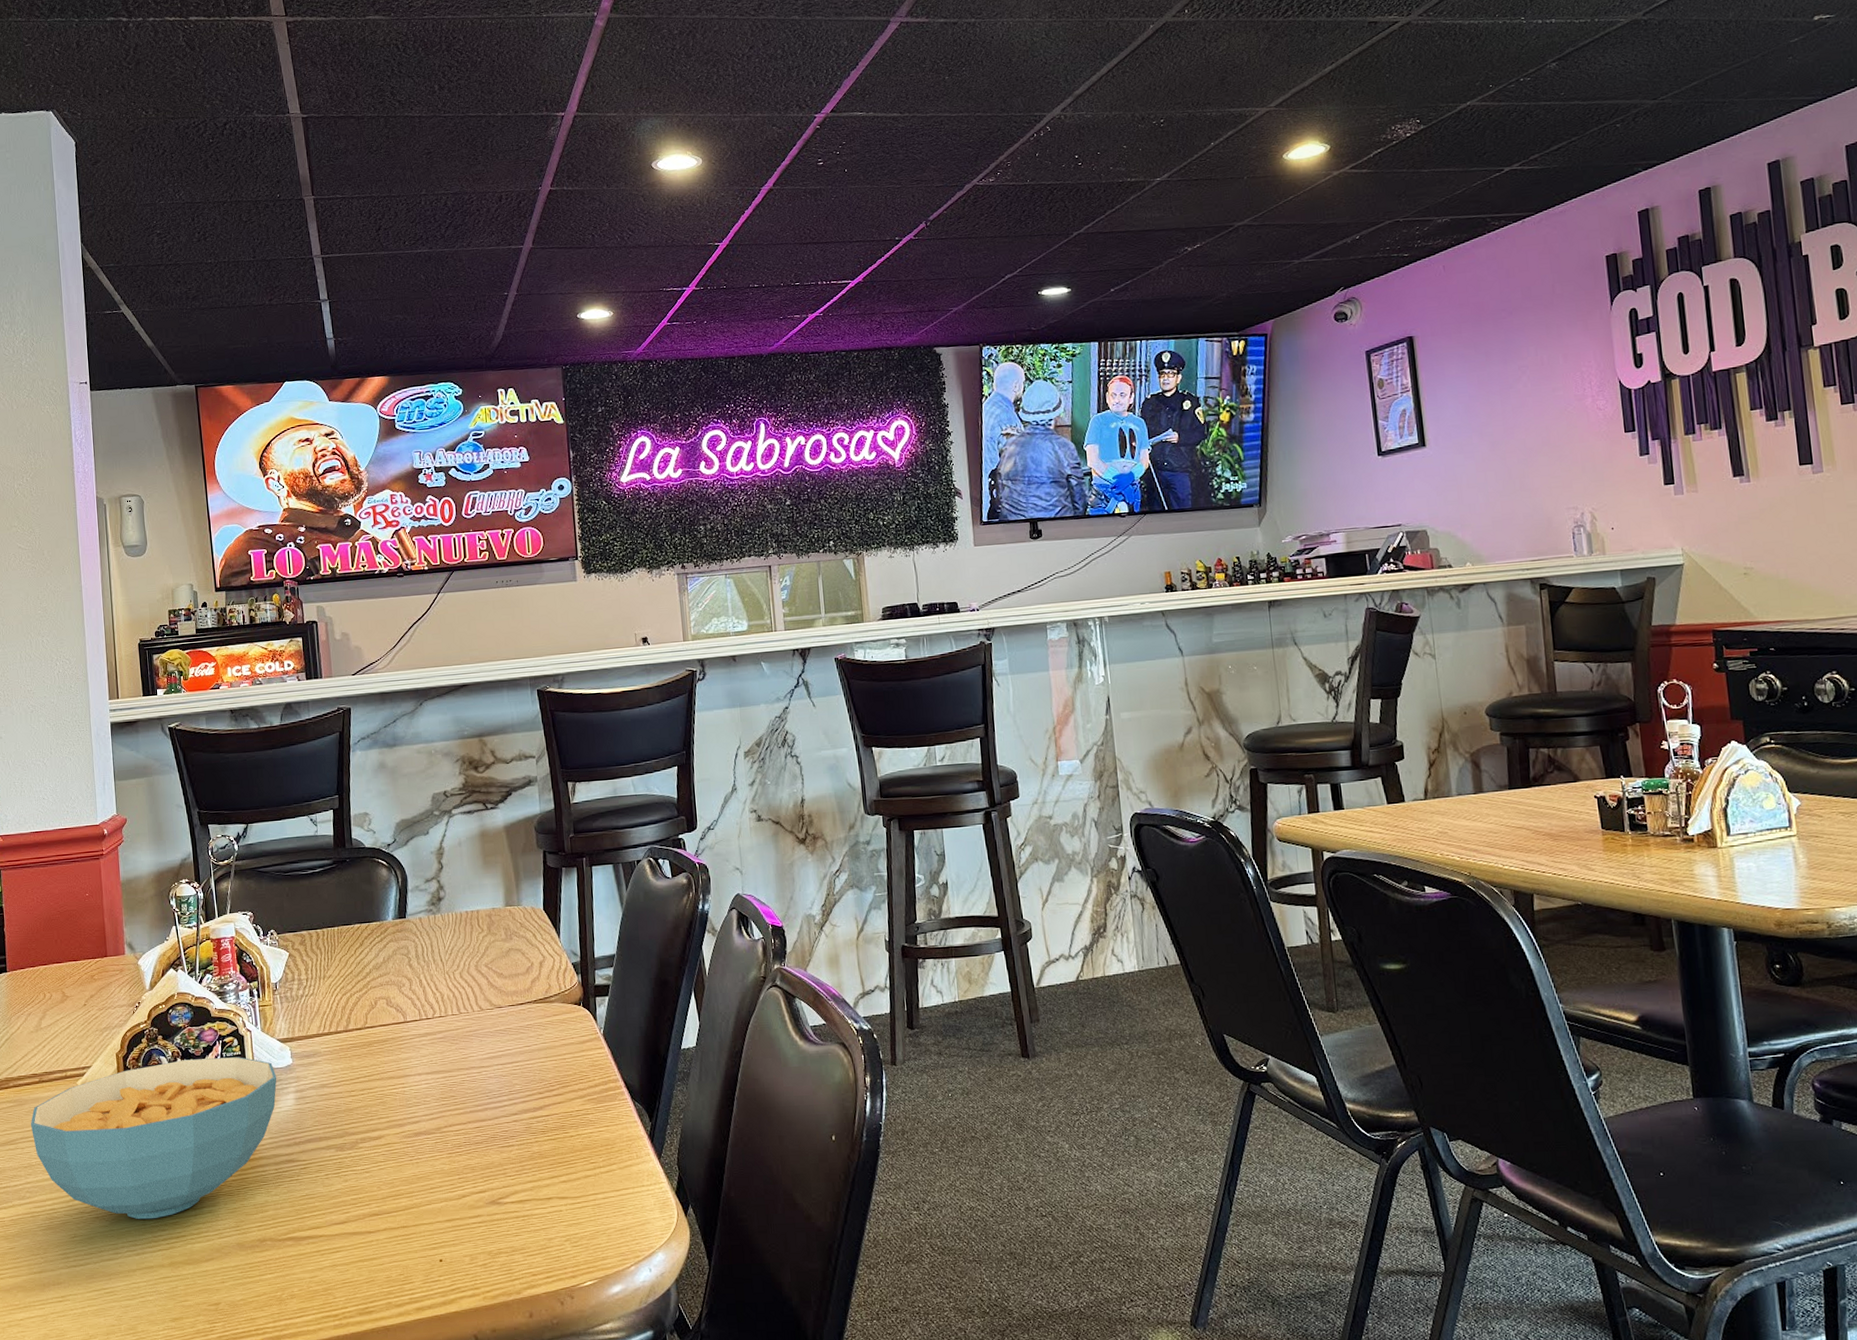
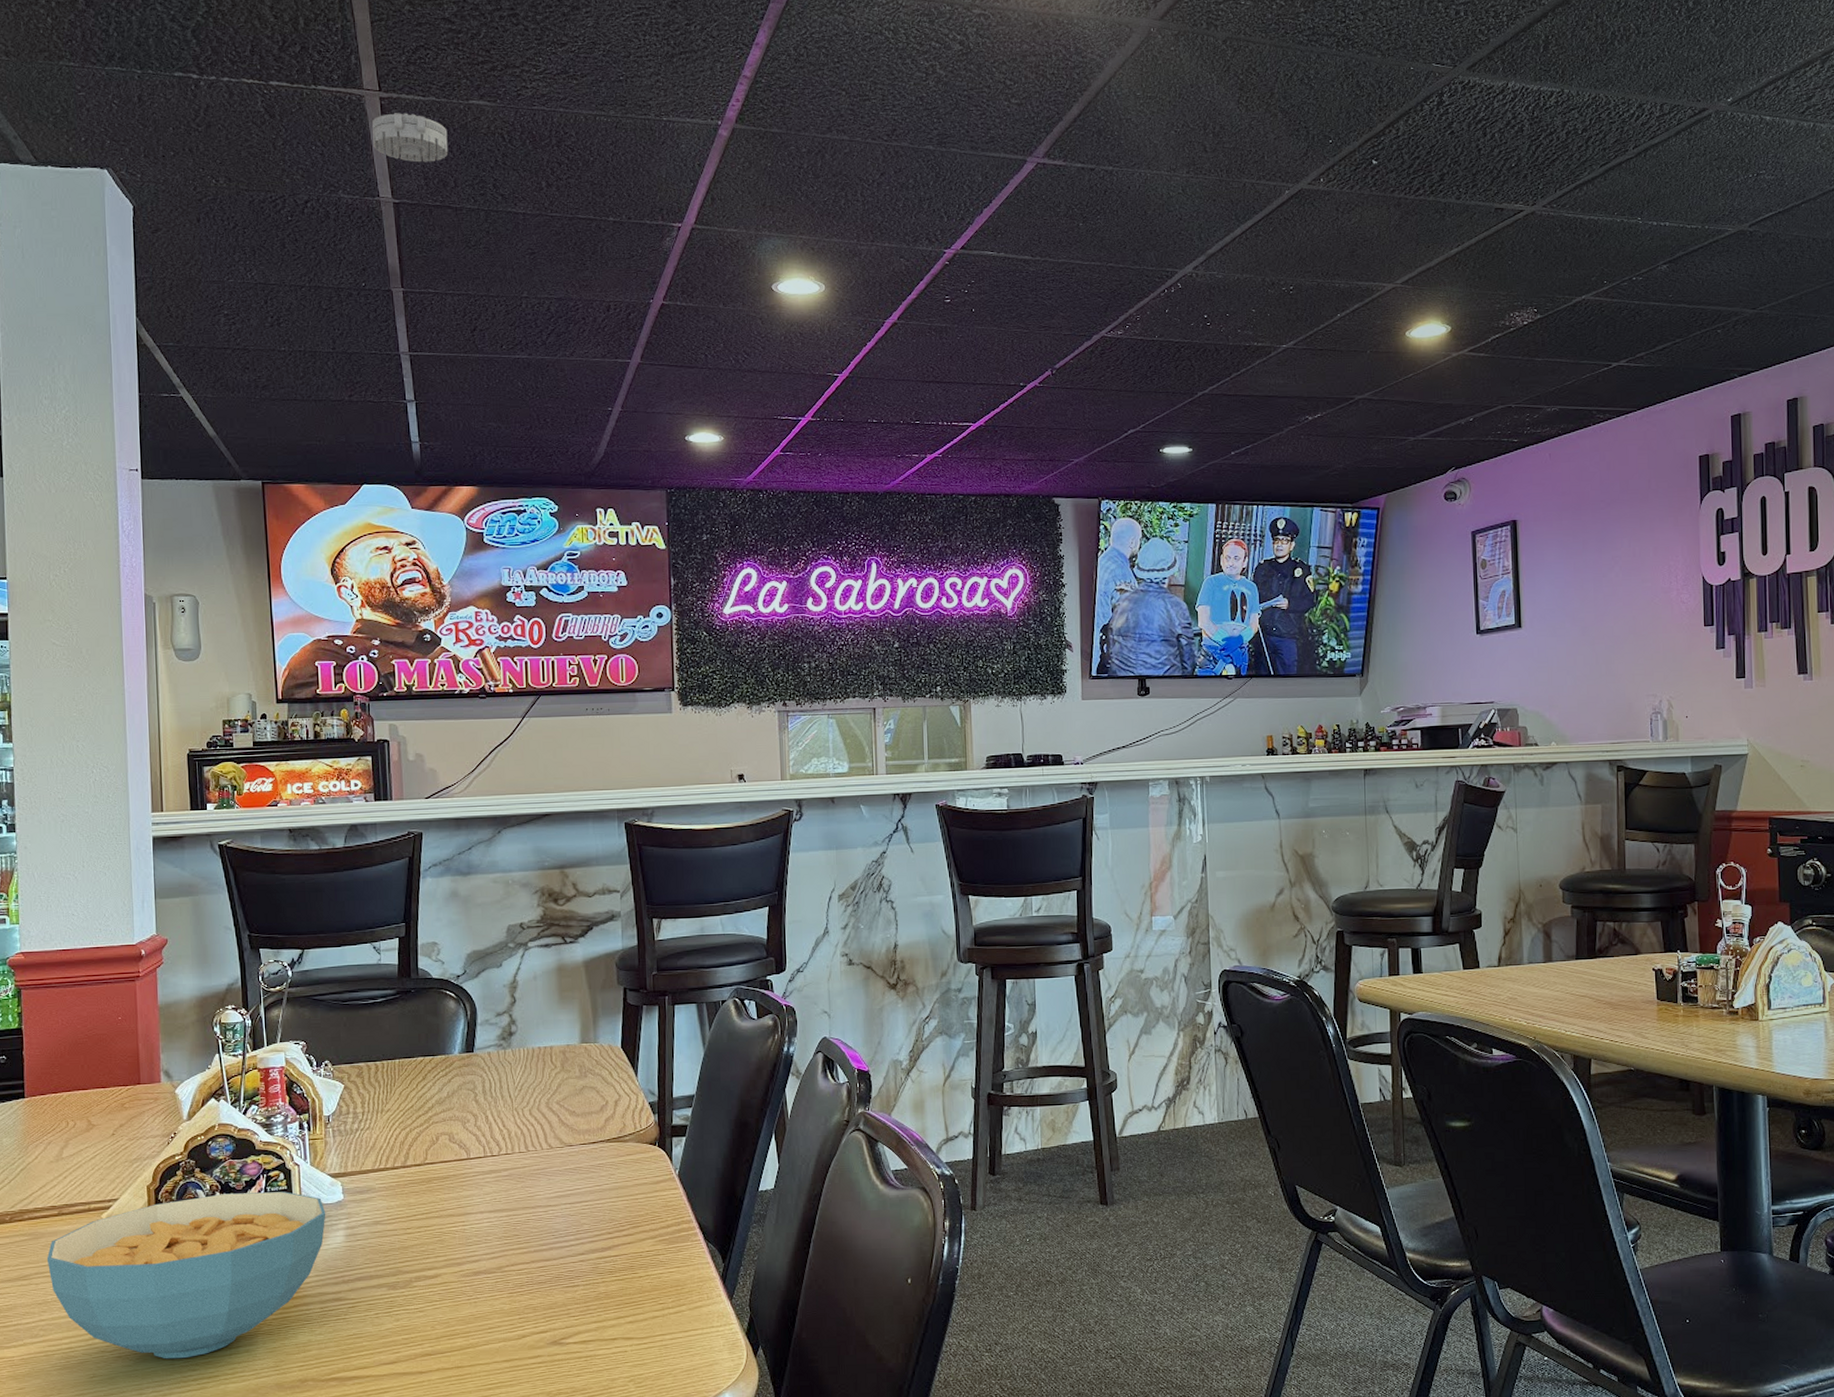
smoke detector: none [281,33,349,79] -> present [372,113,448,163]

